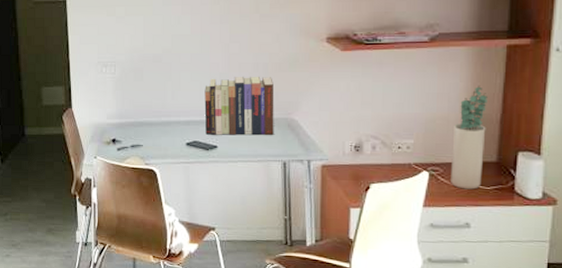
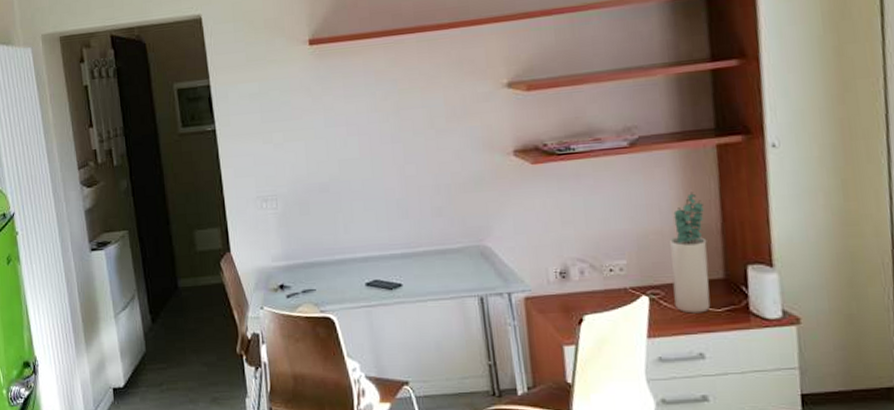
books: present [204,77,275,135] -> none [381,200,466,272]

